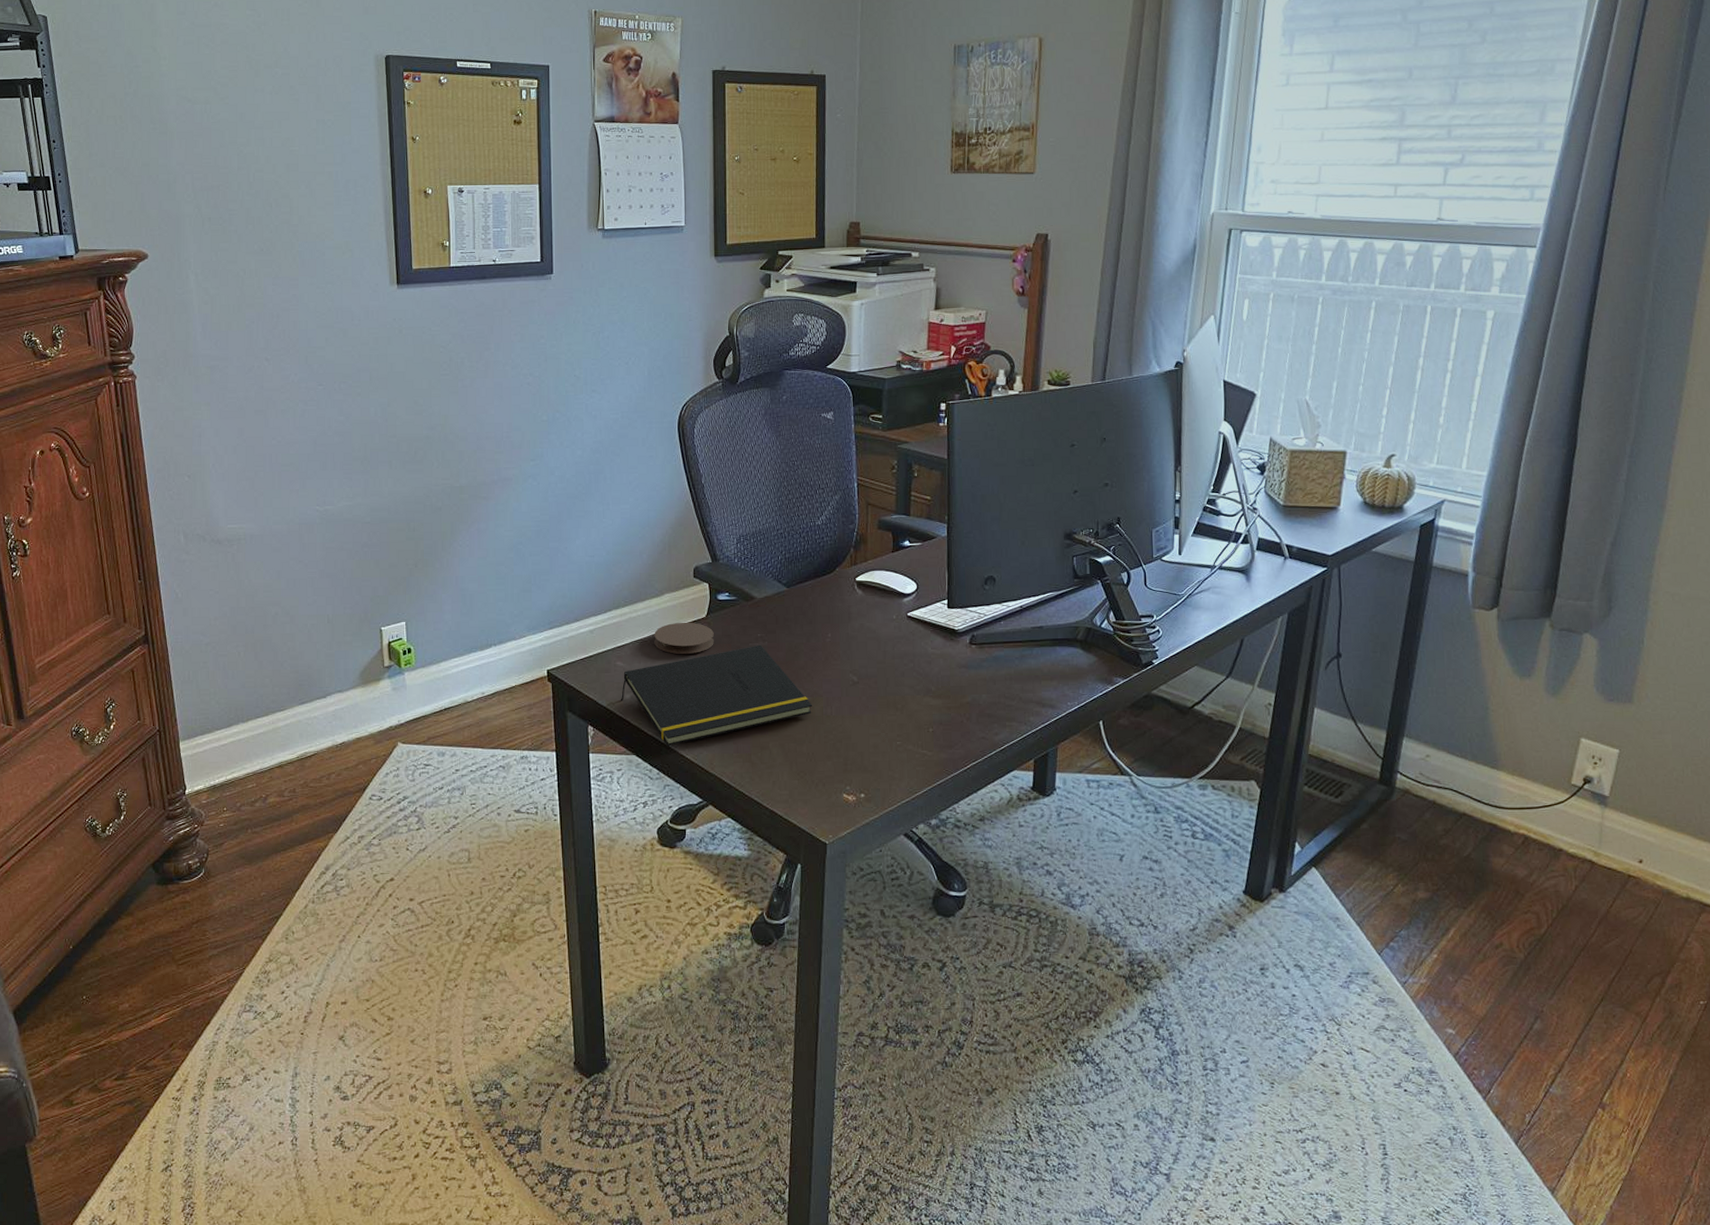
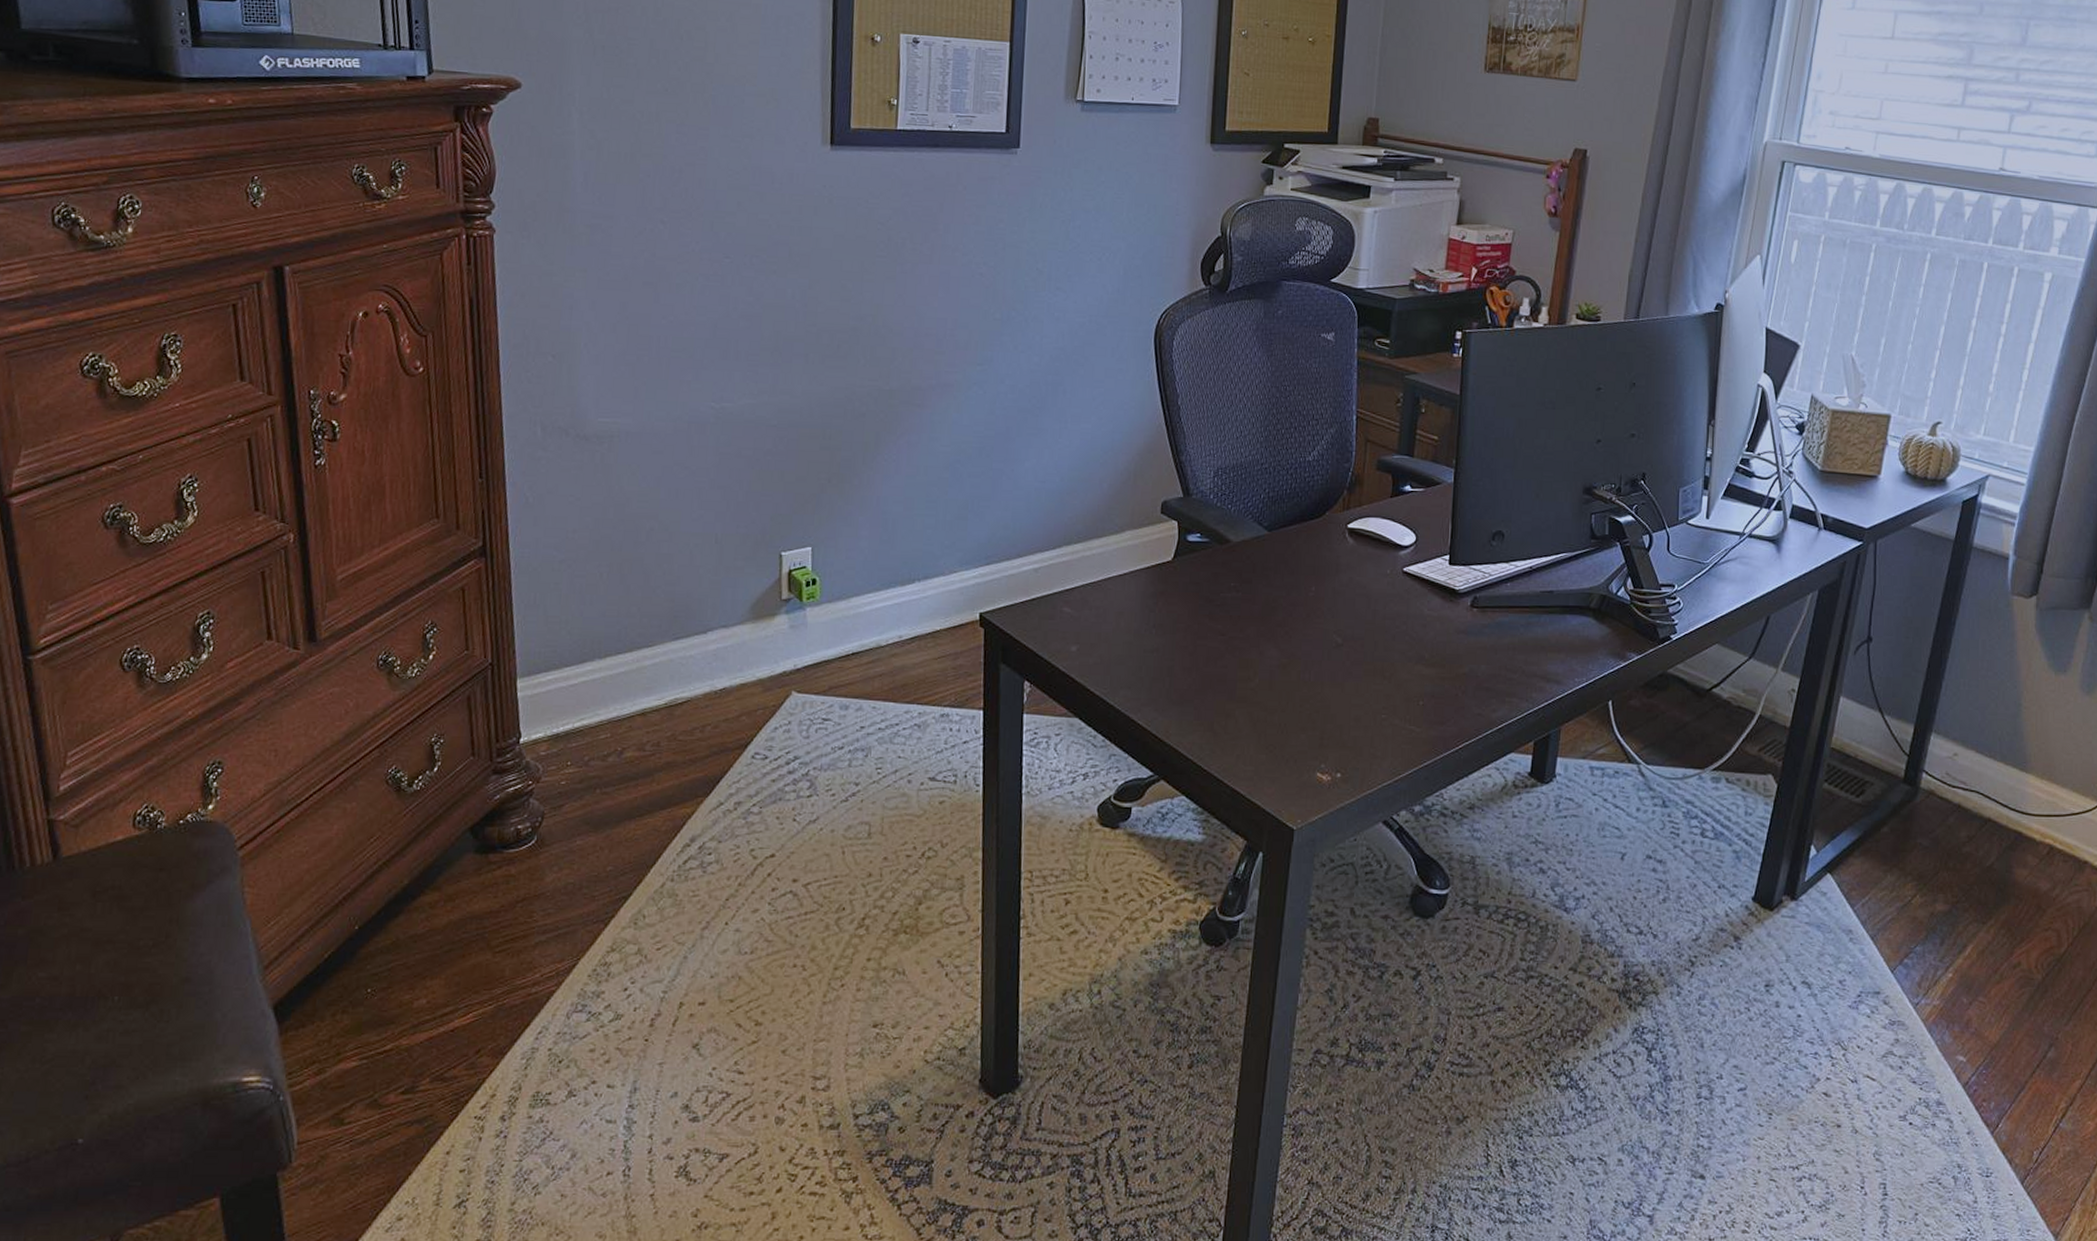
notepad: present [620,644,813,747] -> none [1064,595,1289,710]
coaster: present [654,622,714,654] -> none [1109,564,1180,602]

